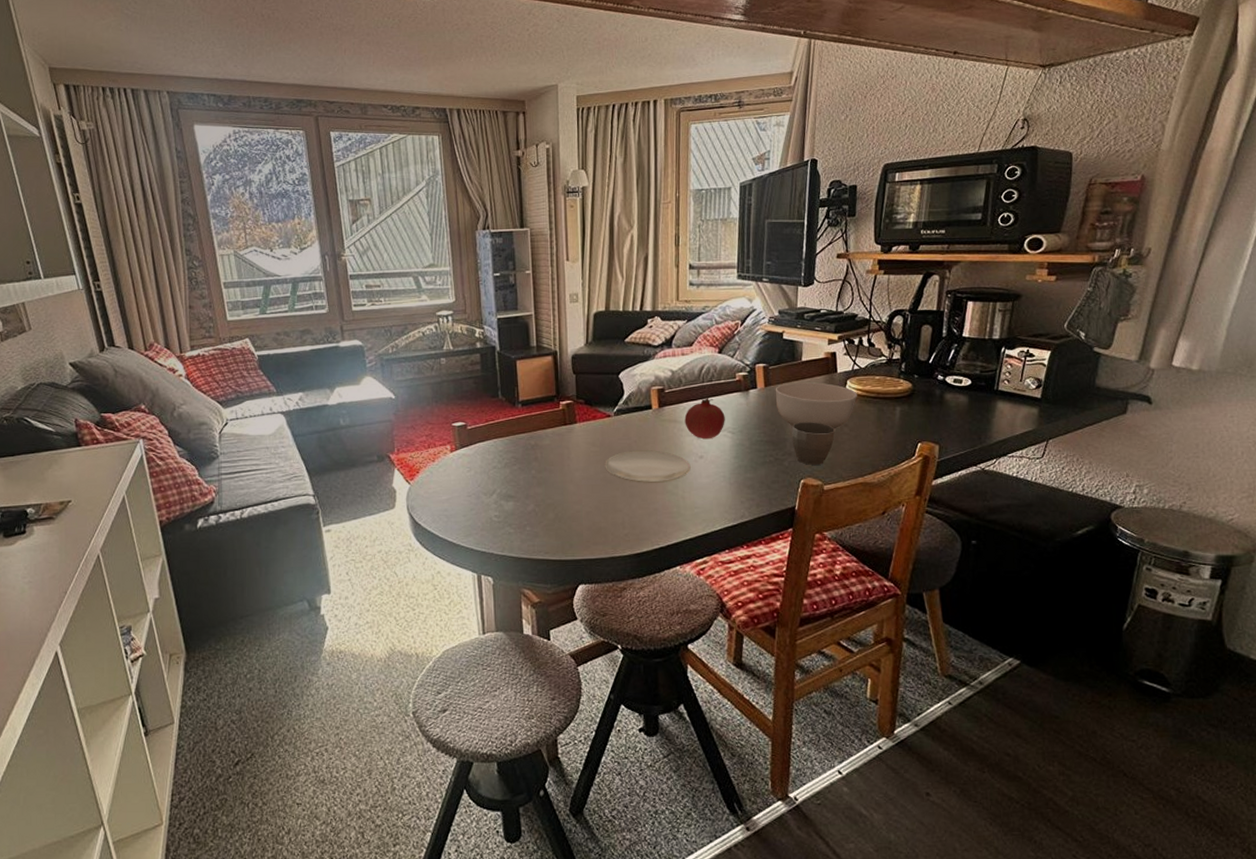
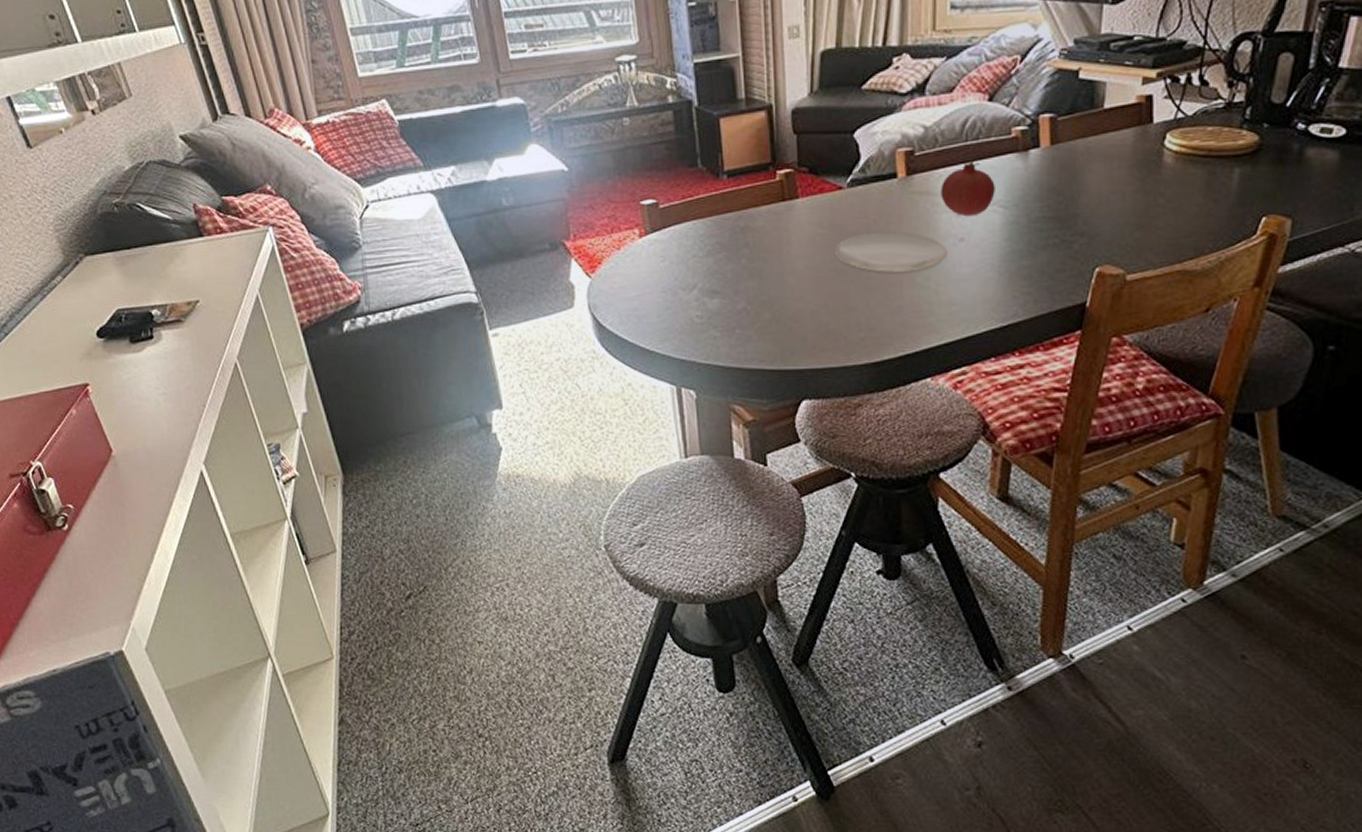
bowl: present [775,381,857,429] -> none [1065,136,1180,201]
cup: present [791,422,836,465] -> none [1085,191,1147,248]

